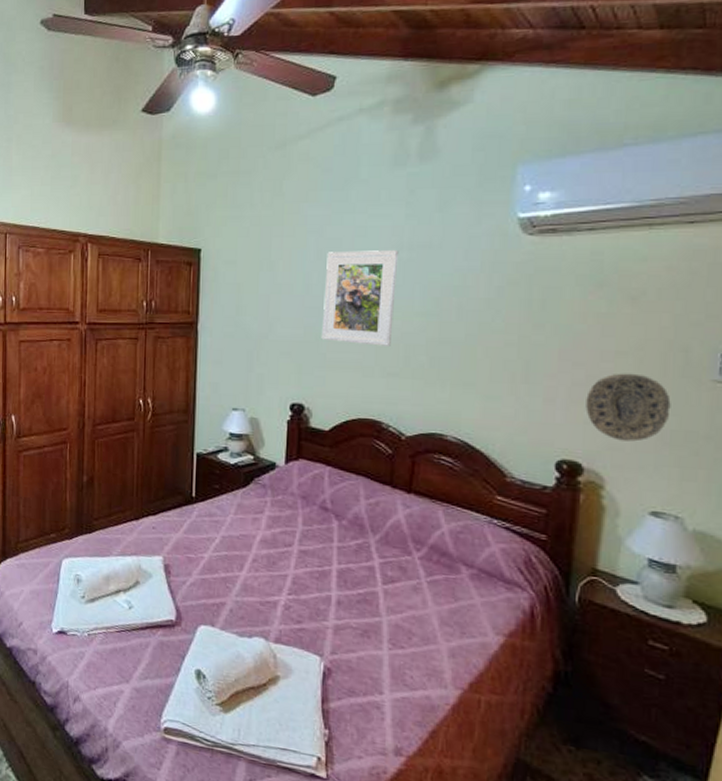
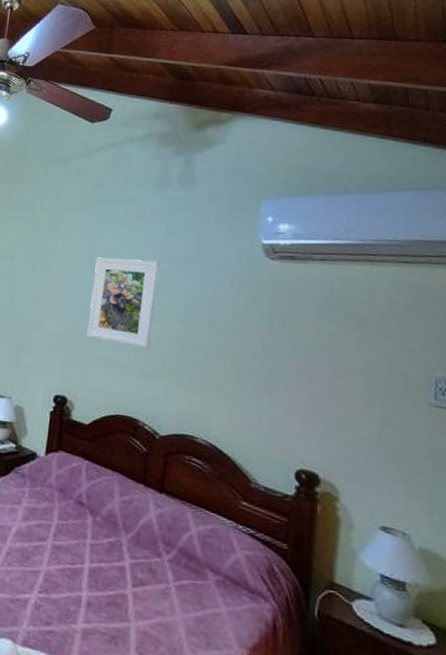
decorative plate: present [586,373,671,442] -> none [321,390,395,457]

